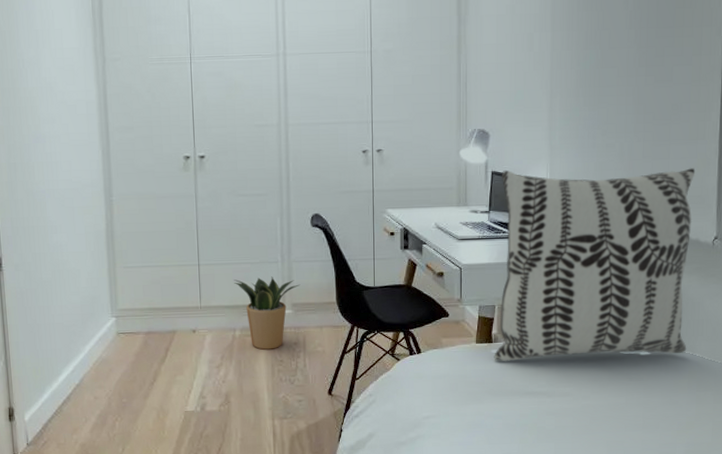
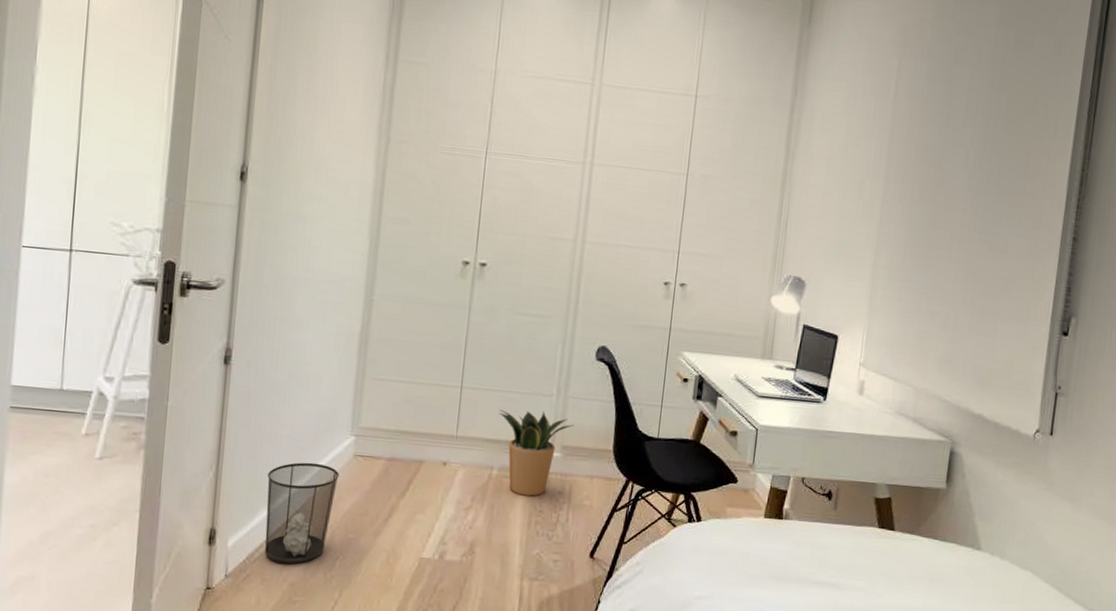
waste bin: none [48,343,107,429] -> present [264,462,339,565]
pillow: present [494,168,696,362] -> none [782,326,1023,557]

